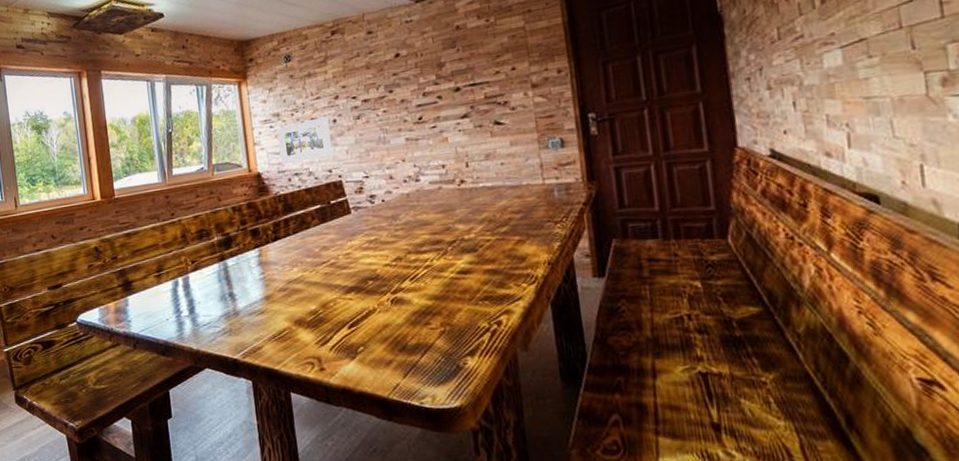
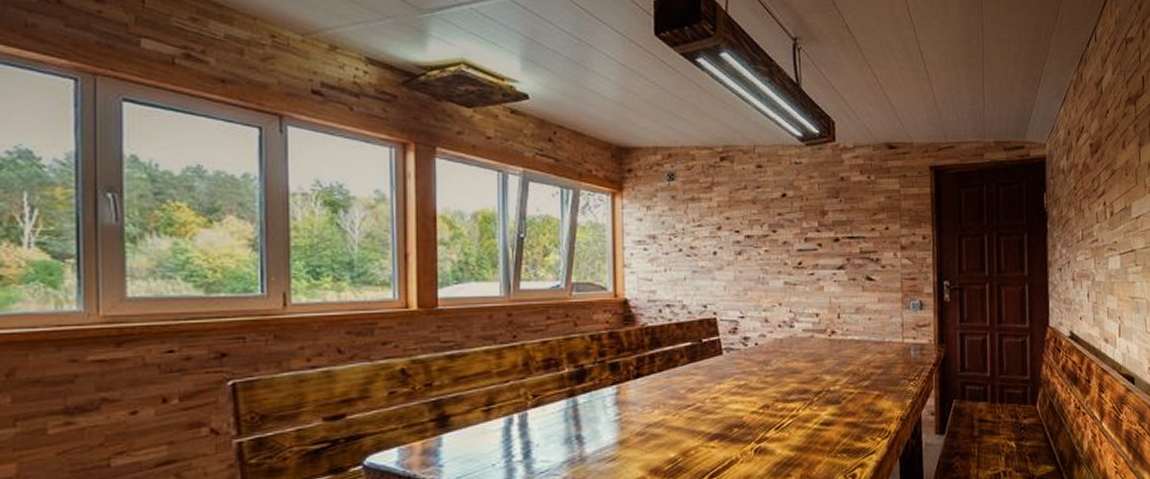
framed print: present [277,116,333,166] -> none [652,247,710,294]

